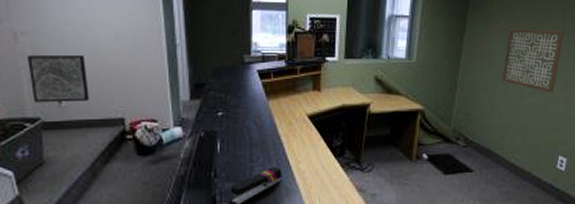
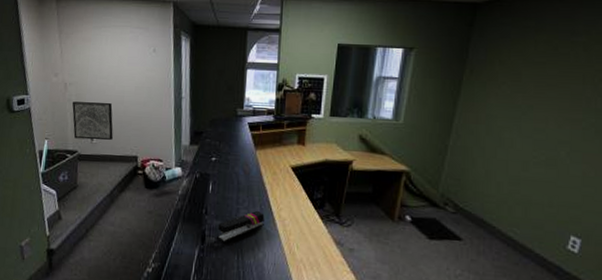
wall art: present [502,27,565,93] -> none [501,93,584,166]

